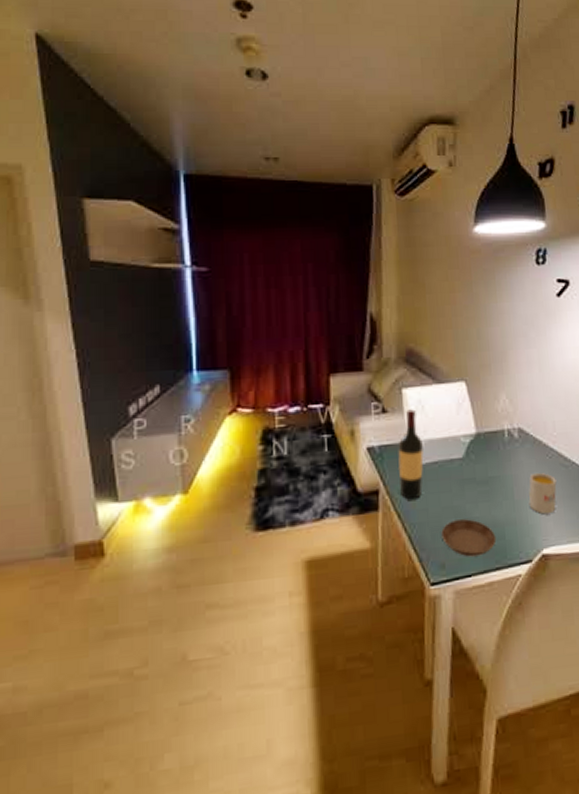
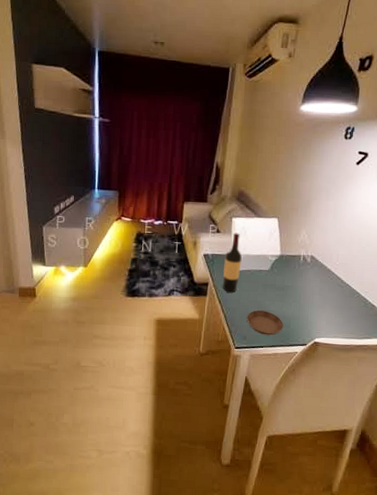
mug: present [528,473,557,515] -> none [310,288,333,317]

